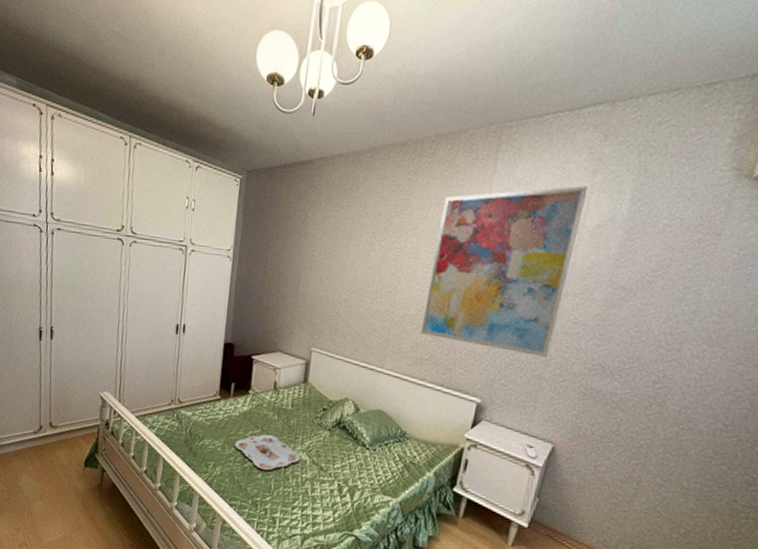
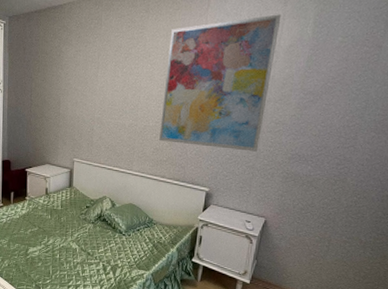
serving tray: present [234,434,301,471] -> none [17,230,72,260]

